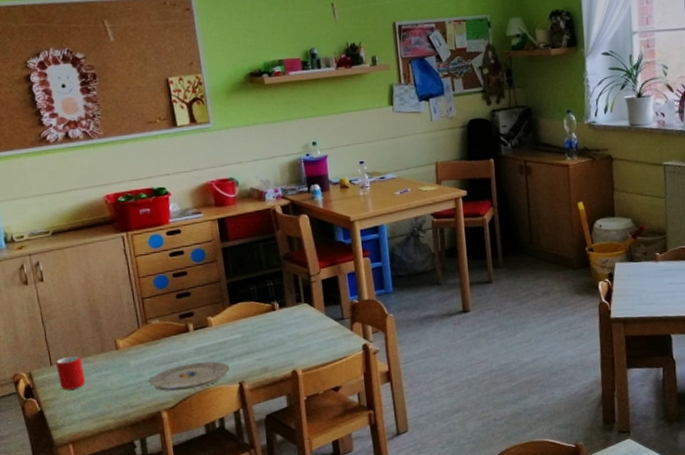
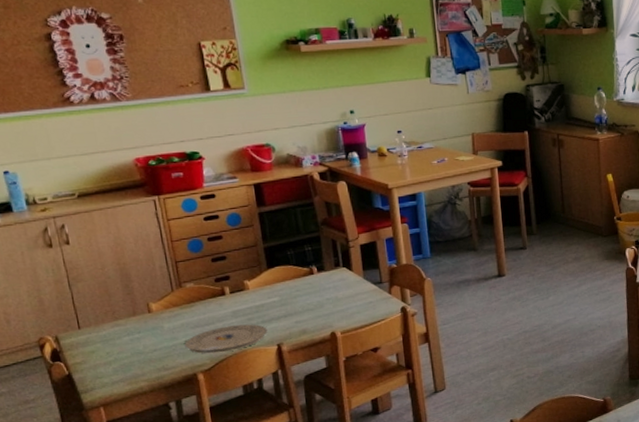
cup: present [55,355,85,390] -> none [83,318,116,354]

